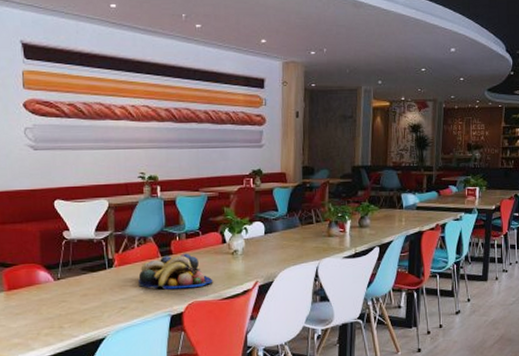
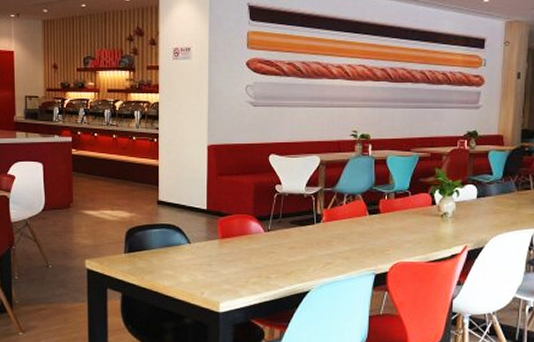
fruit bowl: present [138,253,212,290] -> none [345,212,419,248]

